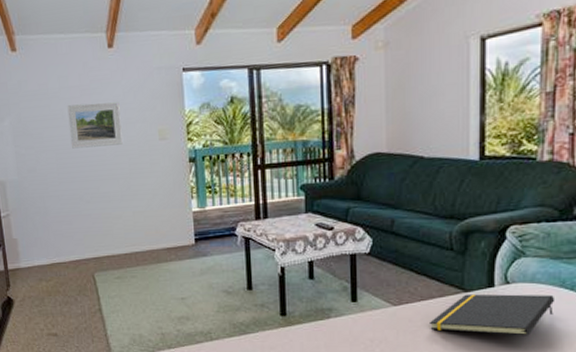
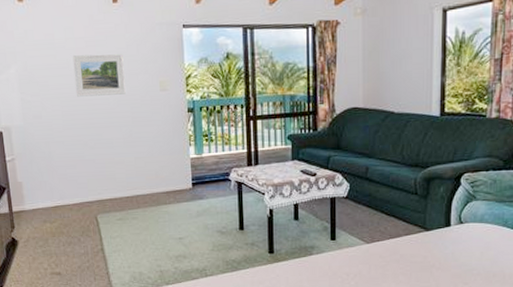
notepad: present [430,294,556,336] -> none [397,232,500,269]

